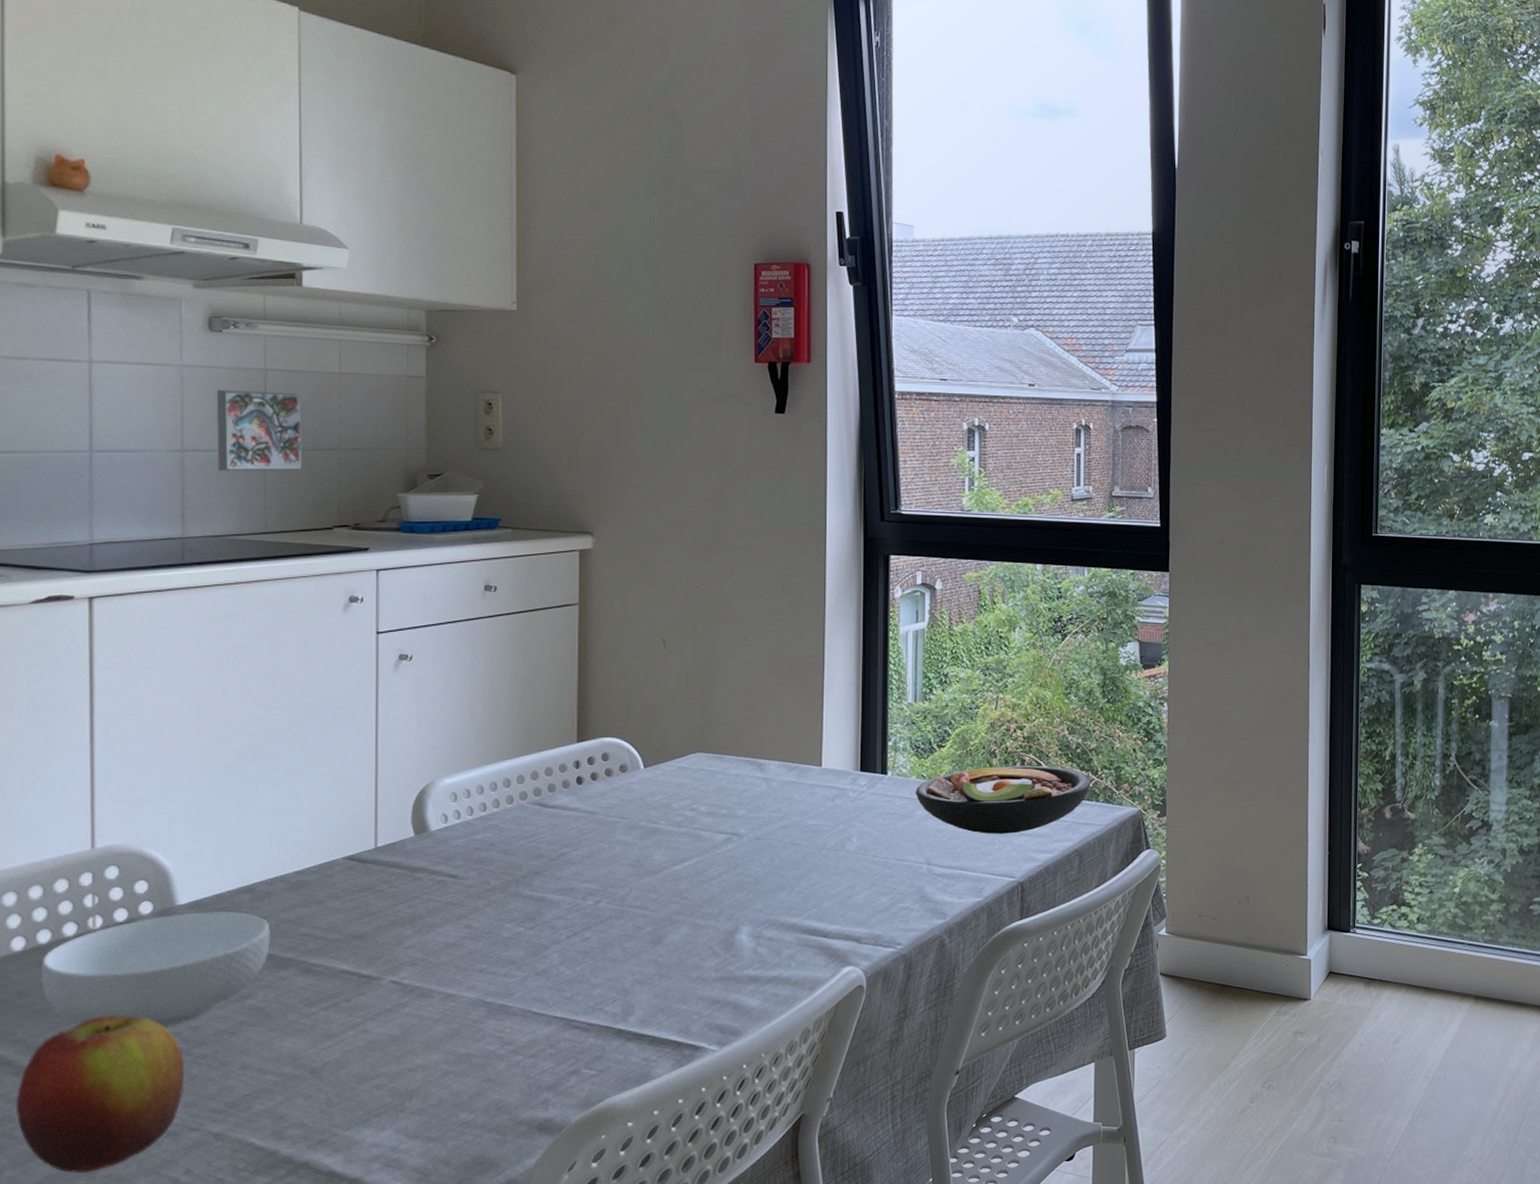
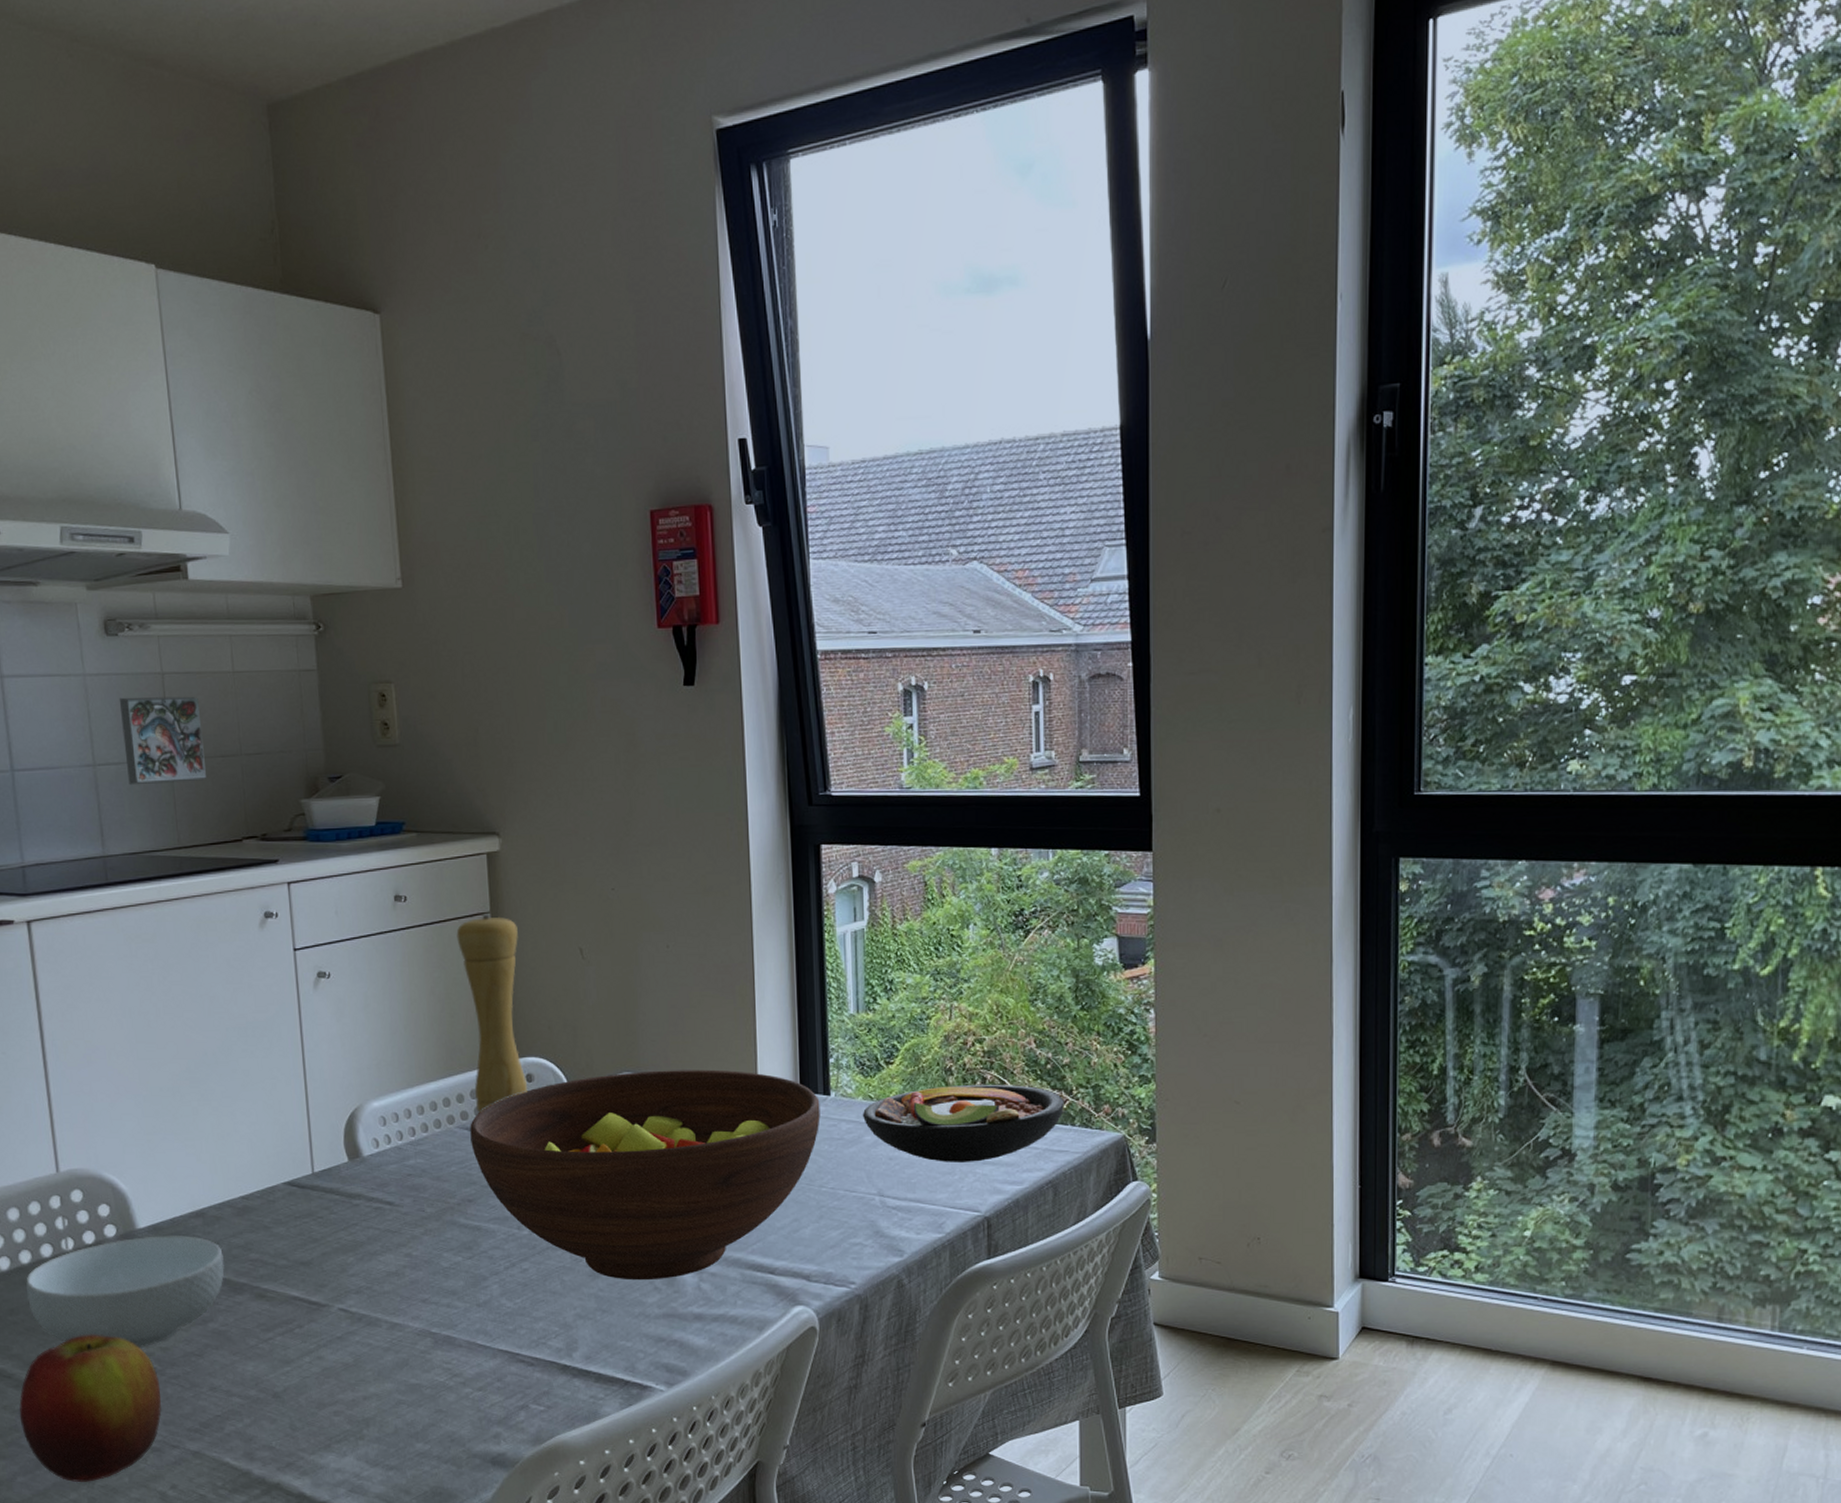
fruit bowl: none [542,751,878,946] -> present [470,1069,820,1281]
pepper mill: none [543,605,604,791] -> present [456,914,528,1114]

